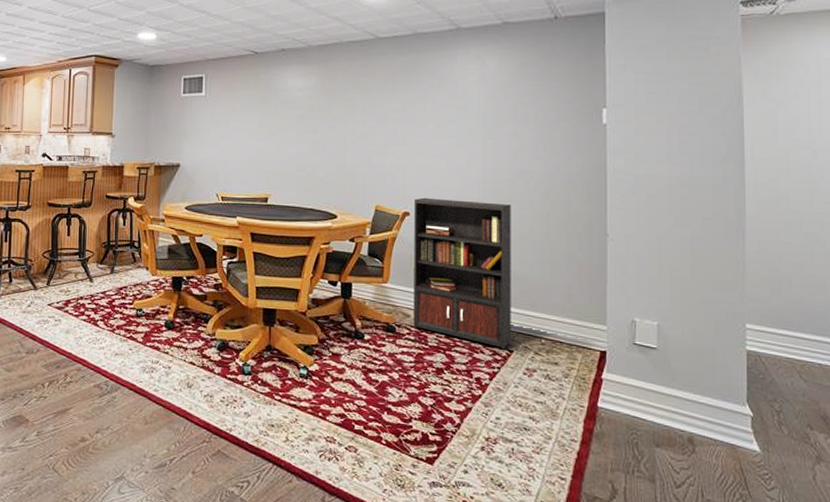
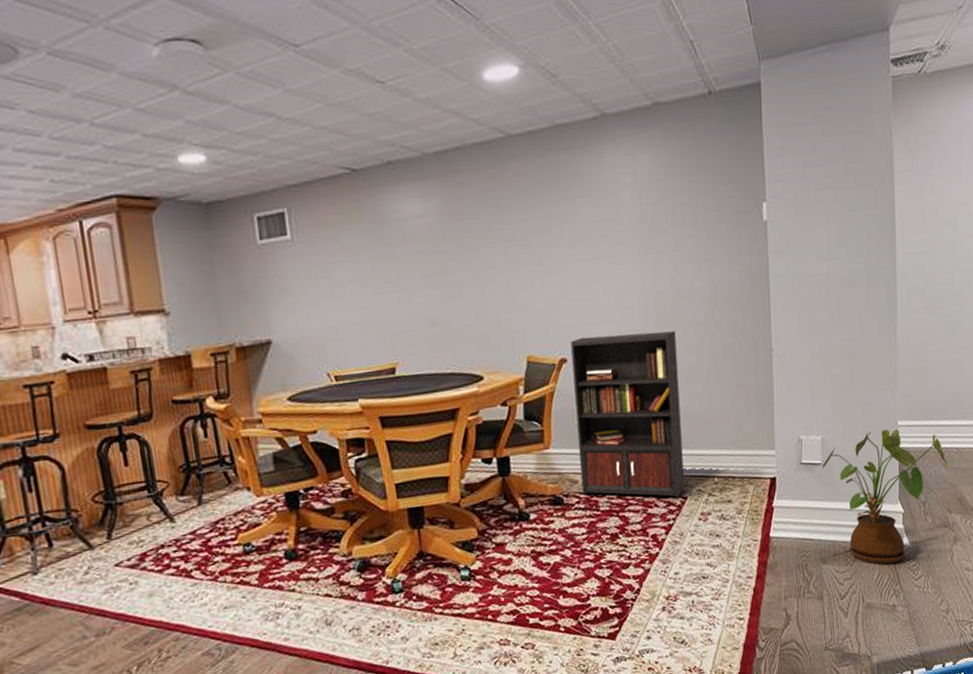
house plant: none [658,328,808,466] -> present [823,429,948,565]

